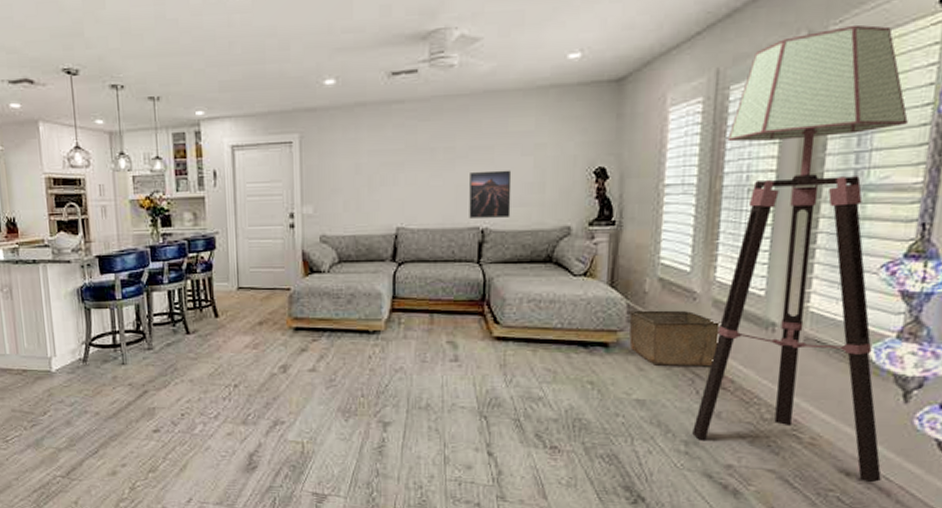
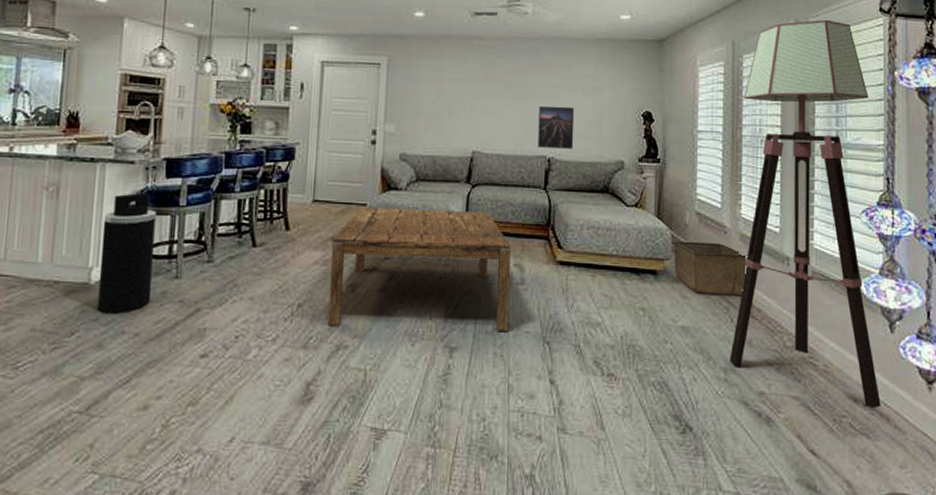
trash can: none [53,289,104,396] -> present [96,193,156,314]
coffee table: none [260,290,444,406] -> present [328,208,511,331]

